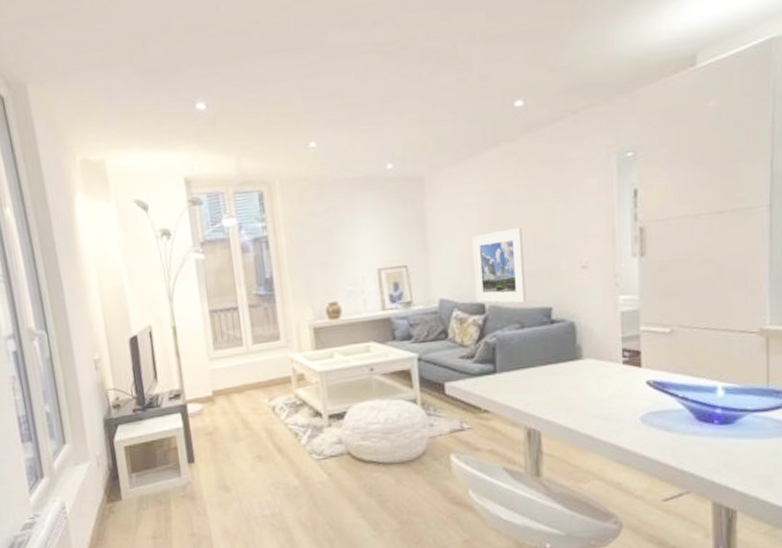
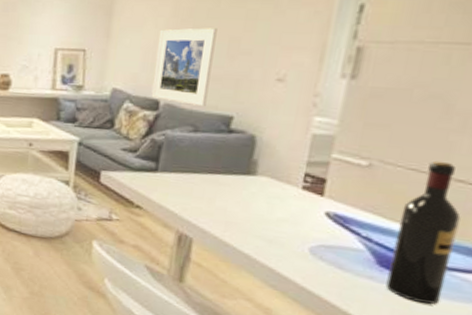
wine bottle: none [705,317,751,447] -> present [385,161,461,304]

